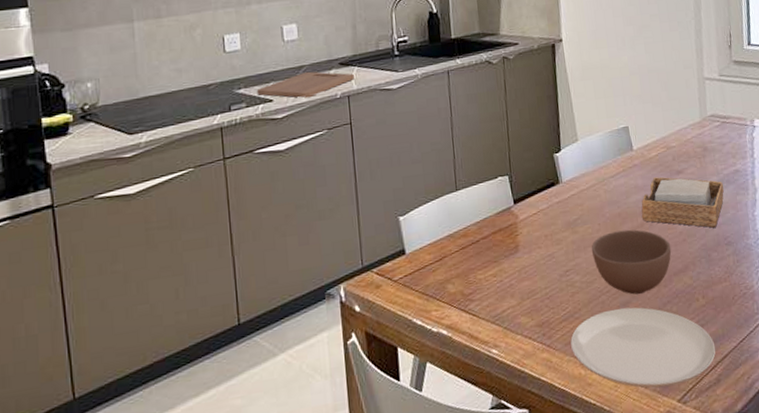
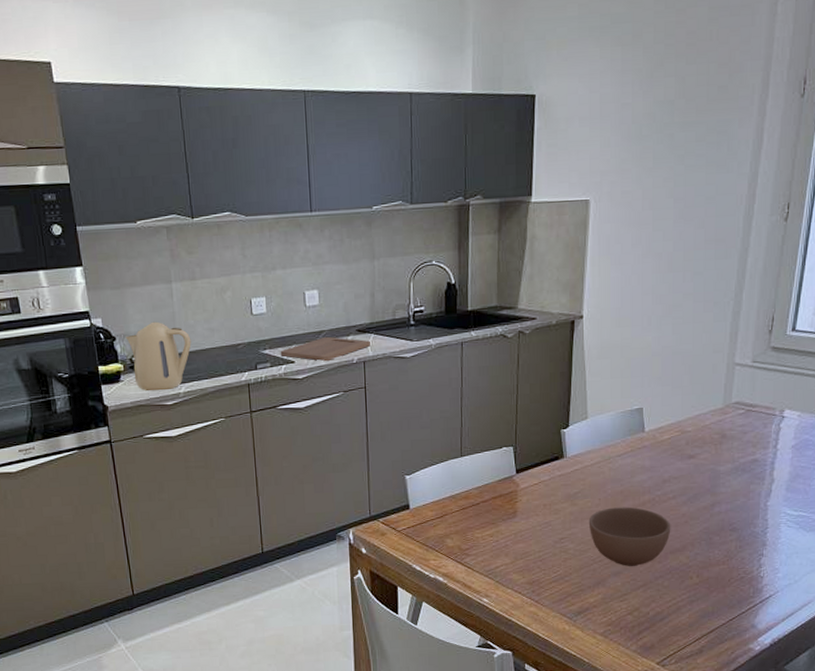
kettle: none [77,64,155,144] -> present [126,321,192,391]
plate: present [570,307,716,388] -> none [558,577,703,650]
napkin holder: present [641,177,724,228] -> none [644,460,738,513]

